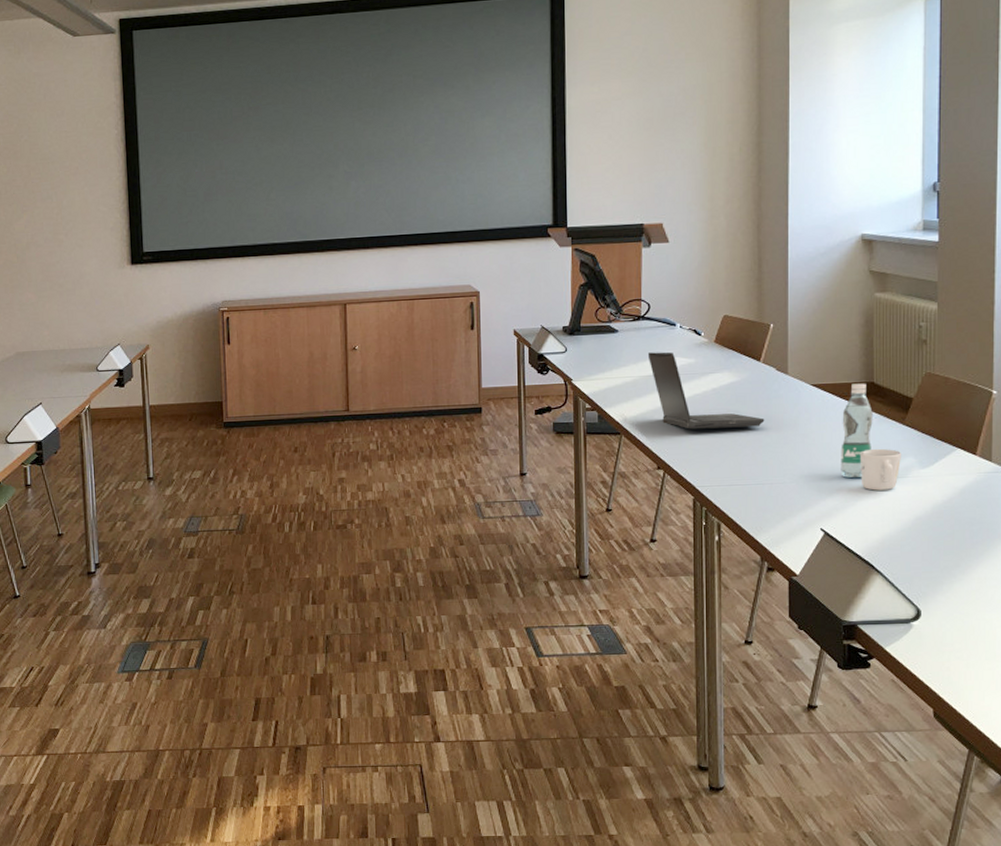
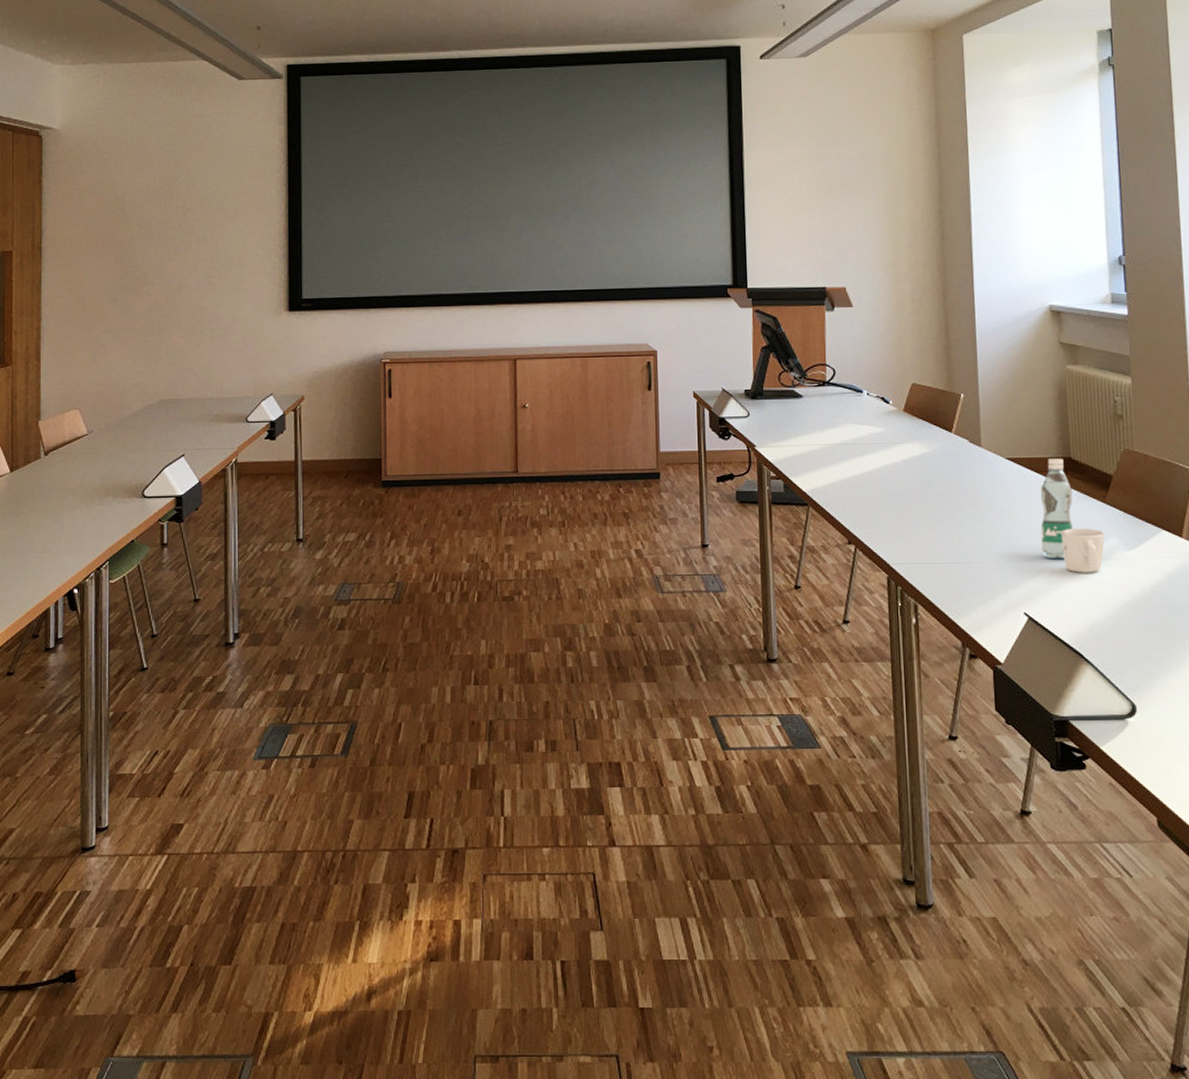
laptop computer: present [647,352,765,429] -> none [834,419,960,502]

